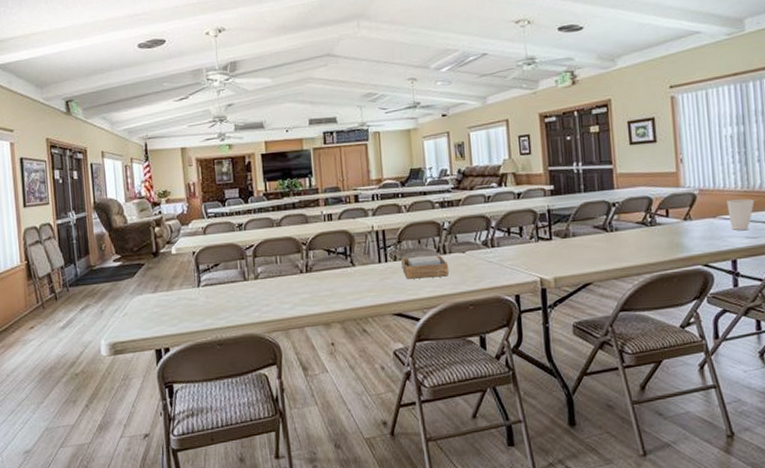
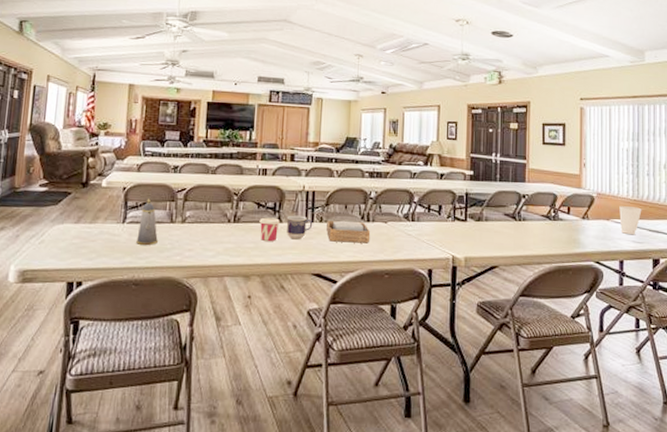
coffee pot: none [213,259,234,306] -> present [136,198,158,245]
cup: none [332,262,353,288] -> present [259,217,280,242]
cup: none [359,256,387,282] -> present [286,215,313,240]

